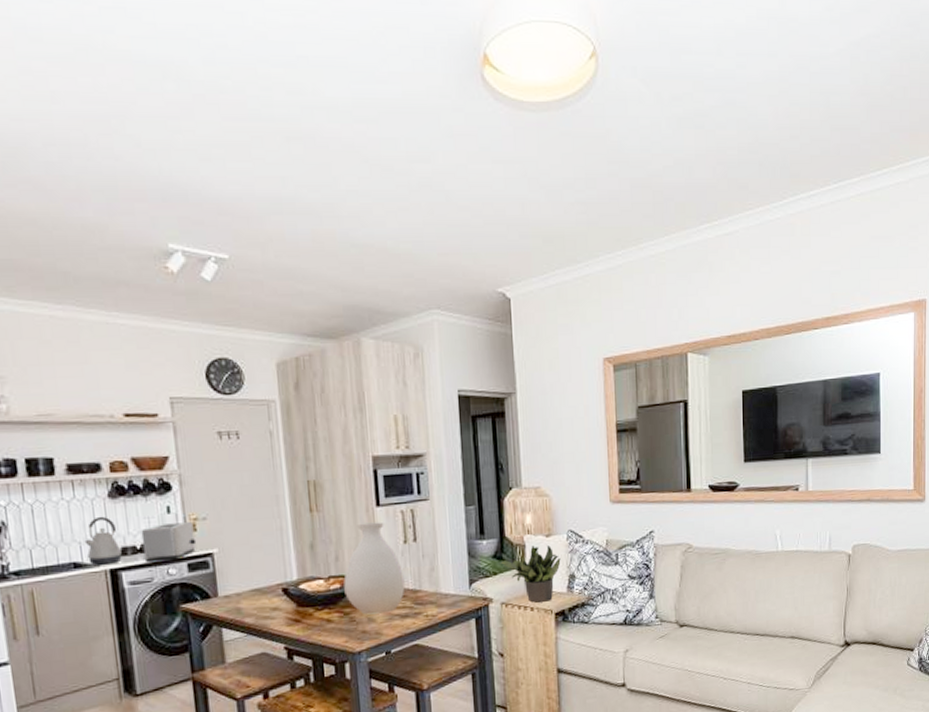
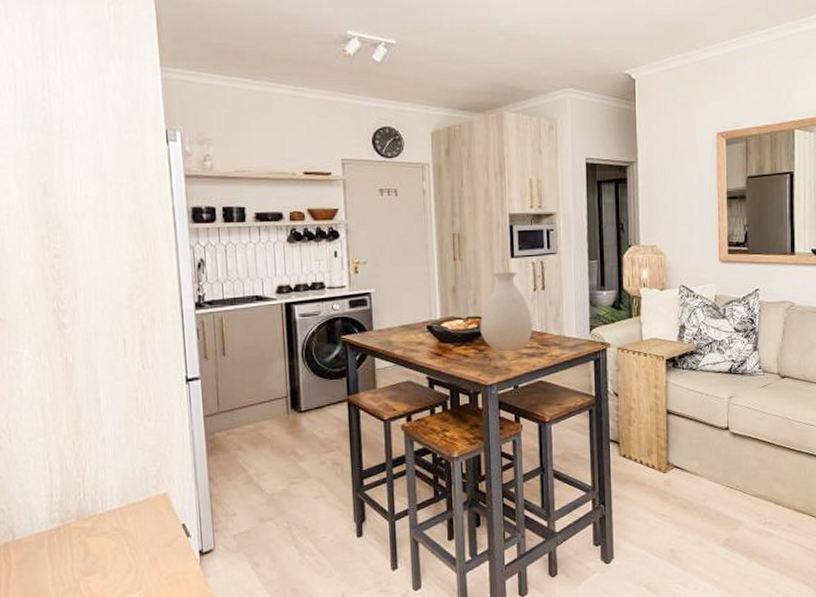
kettle: present [84,516,122,565] -> none [266,257,296,299]
toaster: present [141,522,197,563] -> none [312,265,358,298]
potted plant: present [500,545,561,603] -> none [618,298,673,349]

